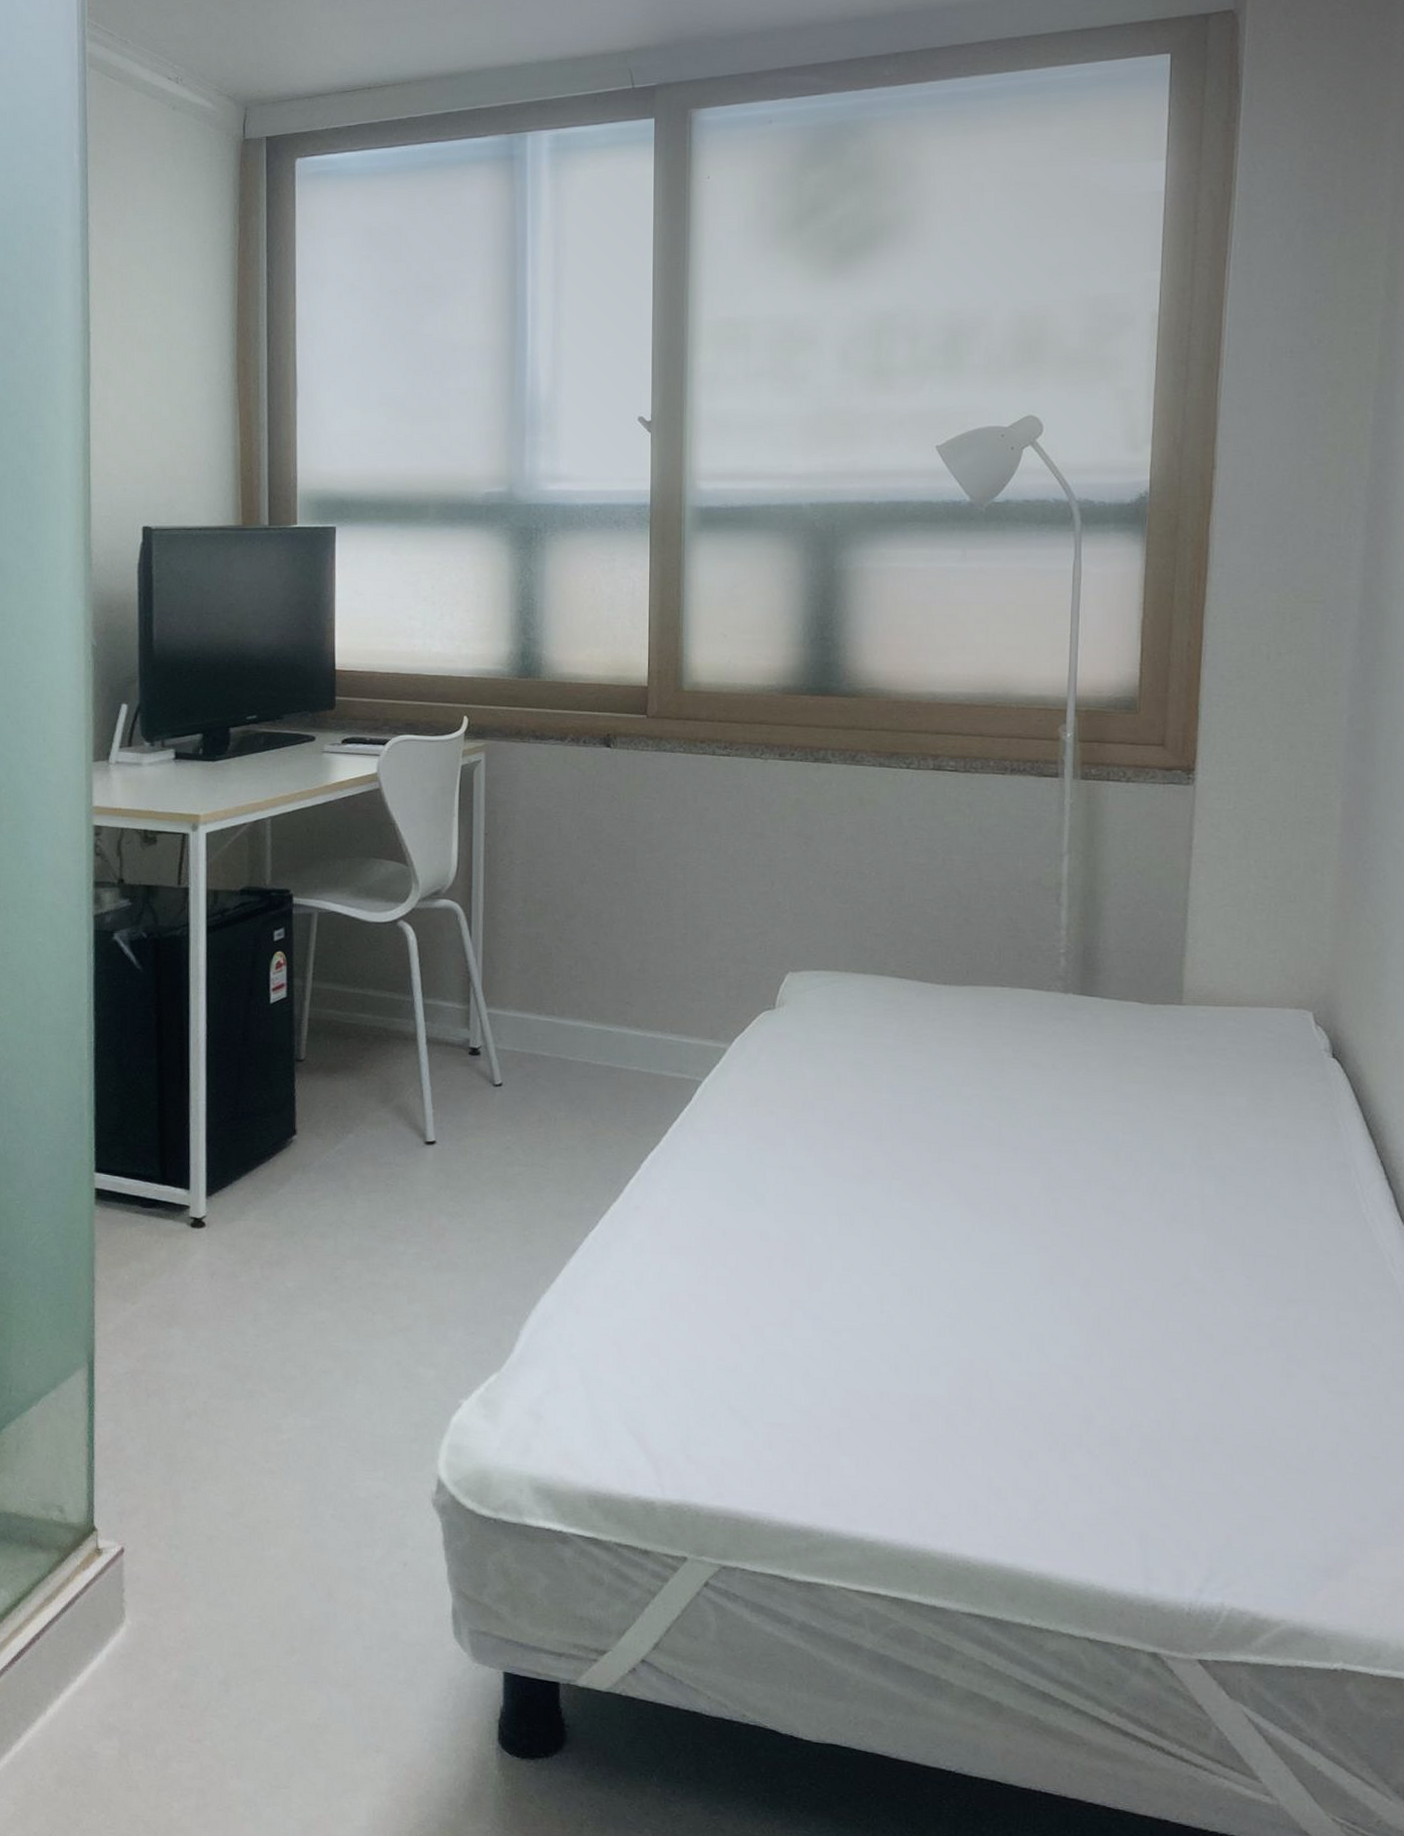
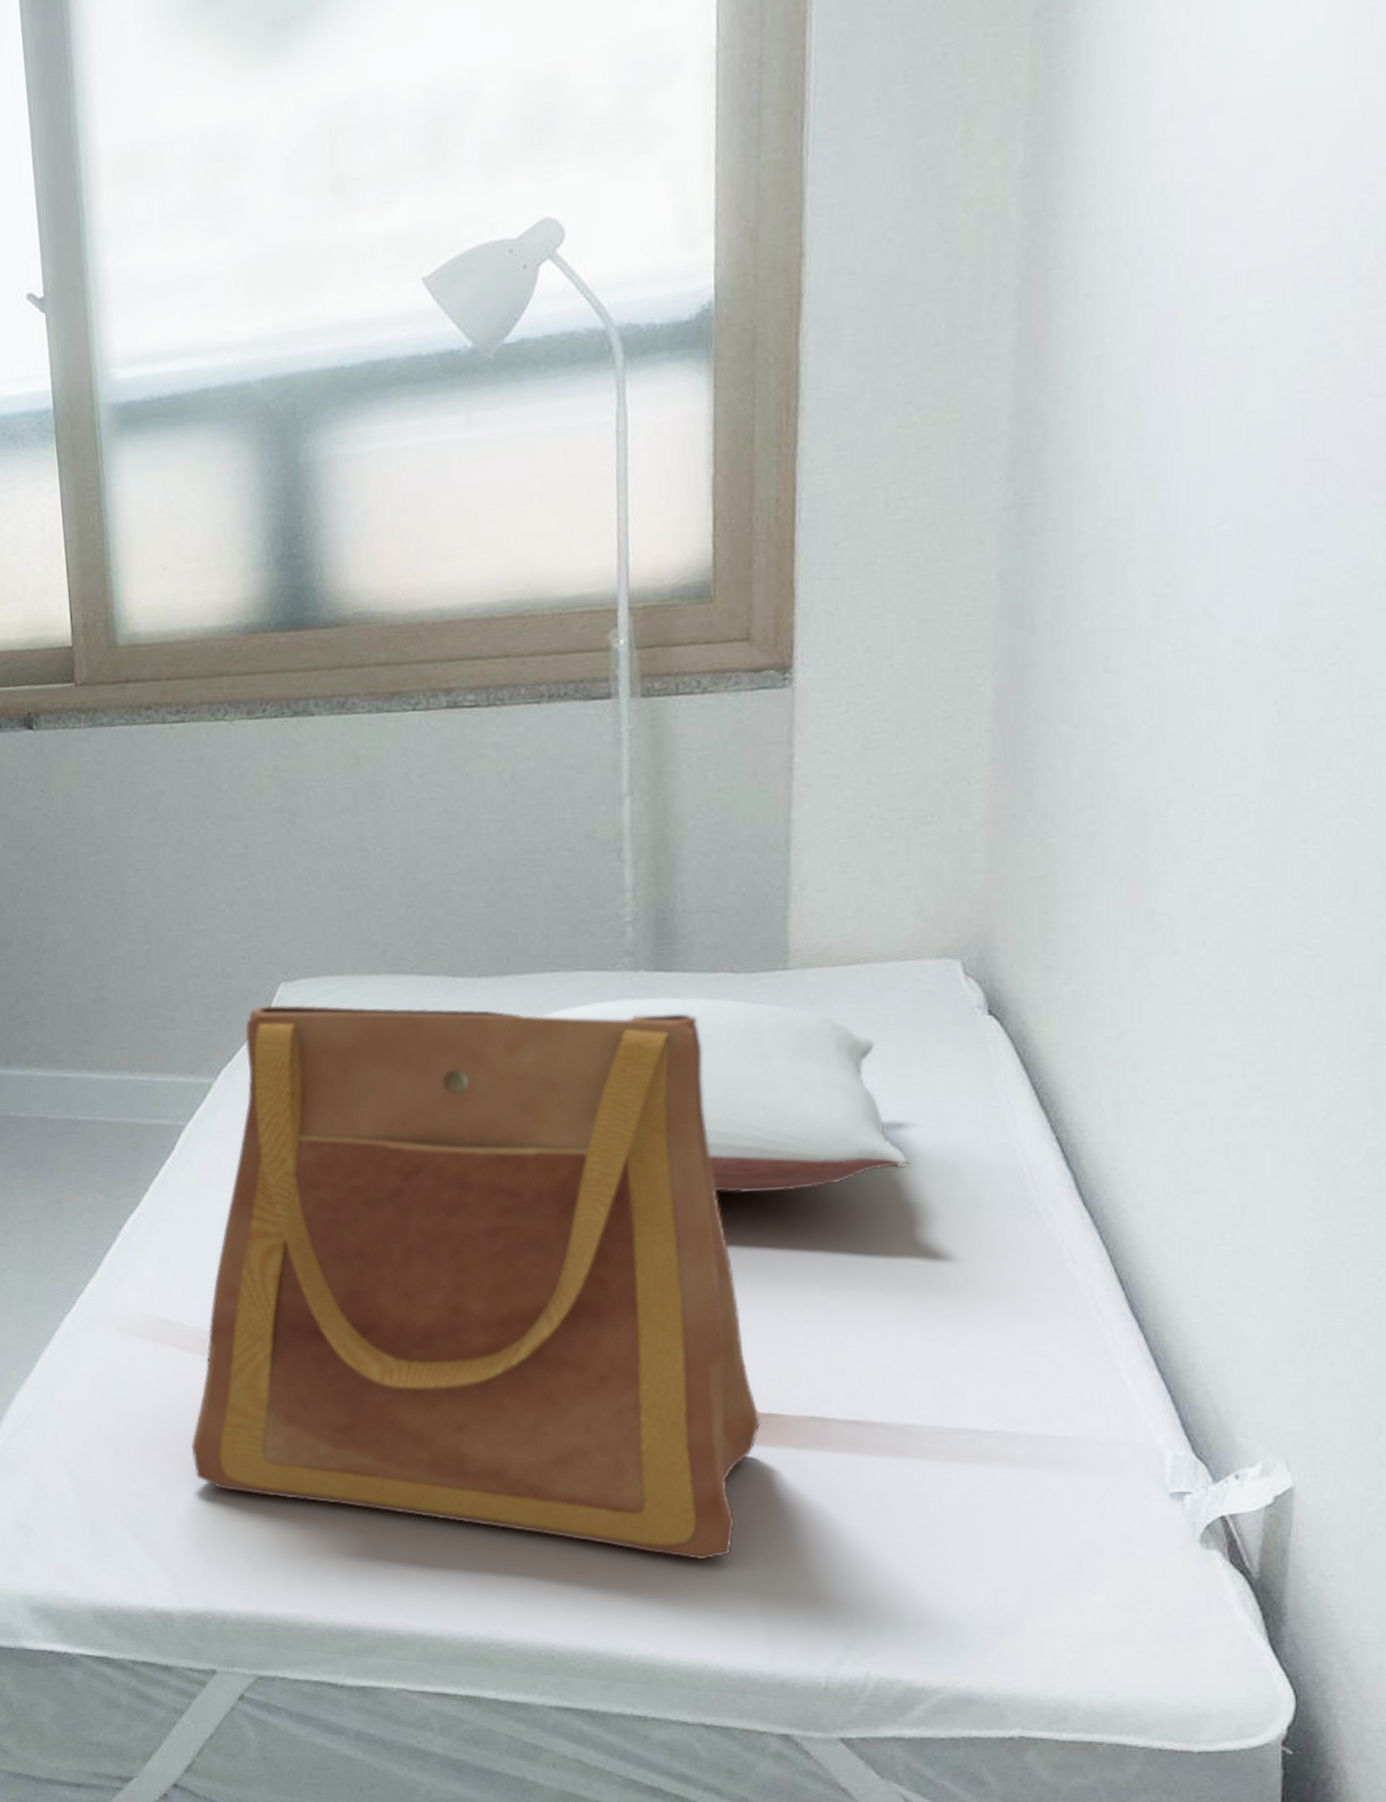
tote bag: none [683,989,1146,1493] -> present [191,1004,761,1561]
pillow: none [988,1014,1270,1184] -> present [538,996,910,1193]

